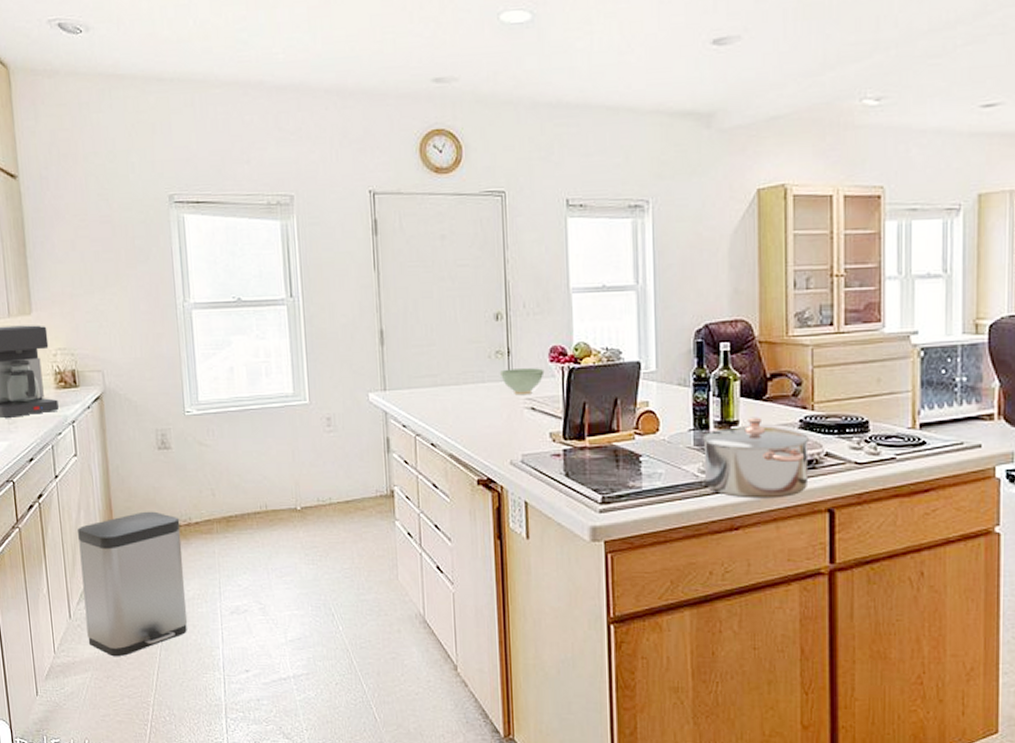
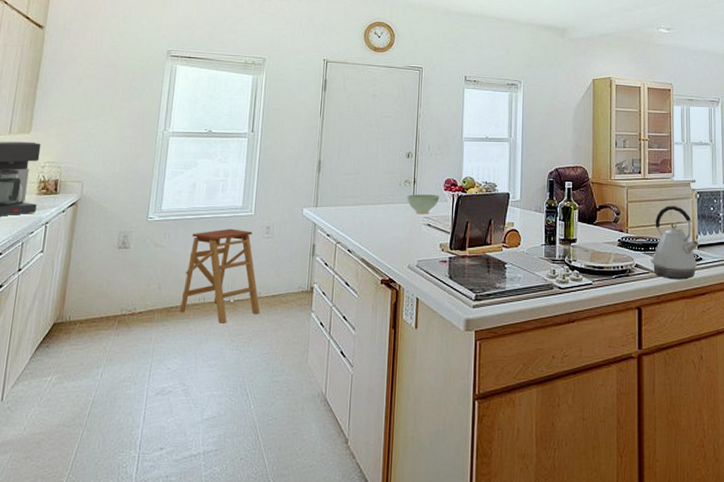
pedal bin: present [78,511,188,657] -> none [14,302,126,438]
step ladder: none [239,421,334,534] -> present [180,228,260,323]
cooking pot: present [701,417,810,499] -> none [550,236,625,298]
kettle: none [850,369,923,472] -> present [652,206,700,280]

